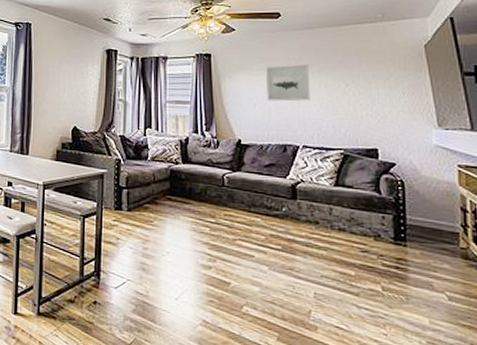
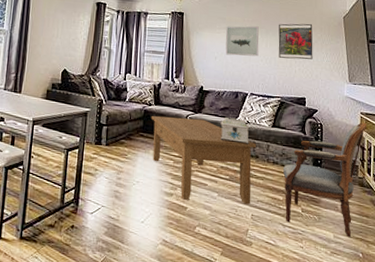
coffee table: none [179,176,316,281] -> present [151,116,257,205]
decorative box: none [266,176,305,208] -> present [220,117,249,144]
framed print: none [335,56,385,102] -> present [278,23,313,60]
armchair: none [353,177,469,324] -> present [283,122,367,237]

